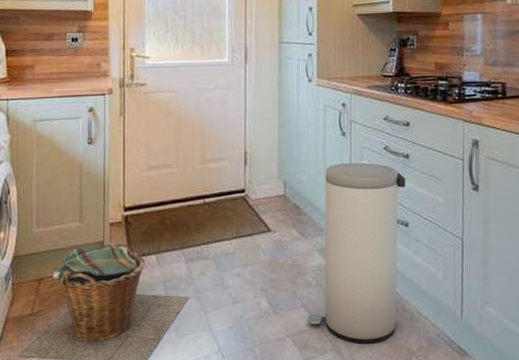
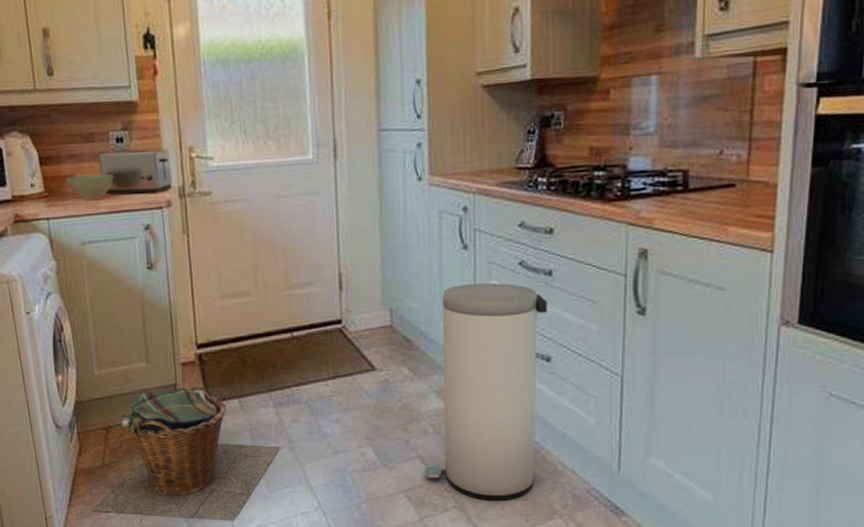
bowl: none [27,65,67,87] -> present [66,174,114,201]
toaster: none [55,48,115,83] -> present [98,149,172,195]

